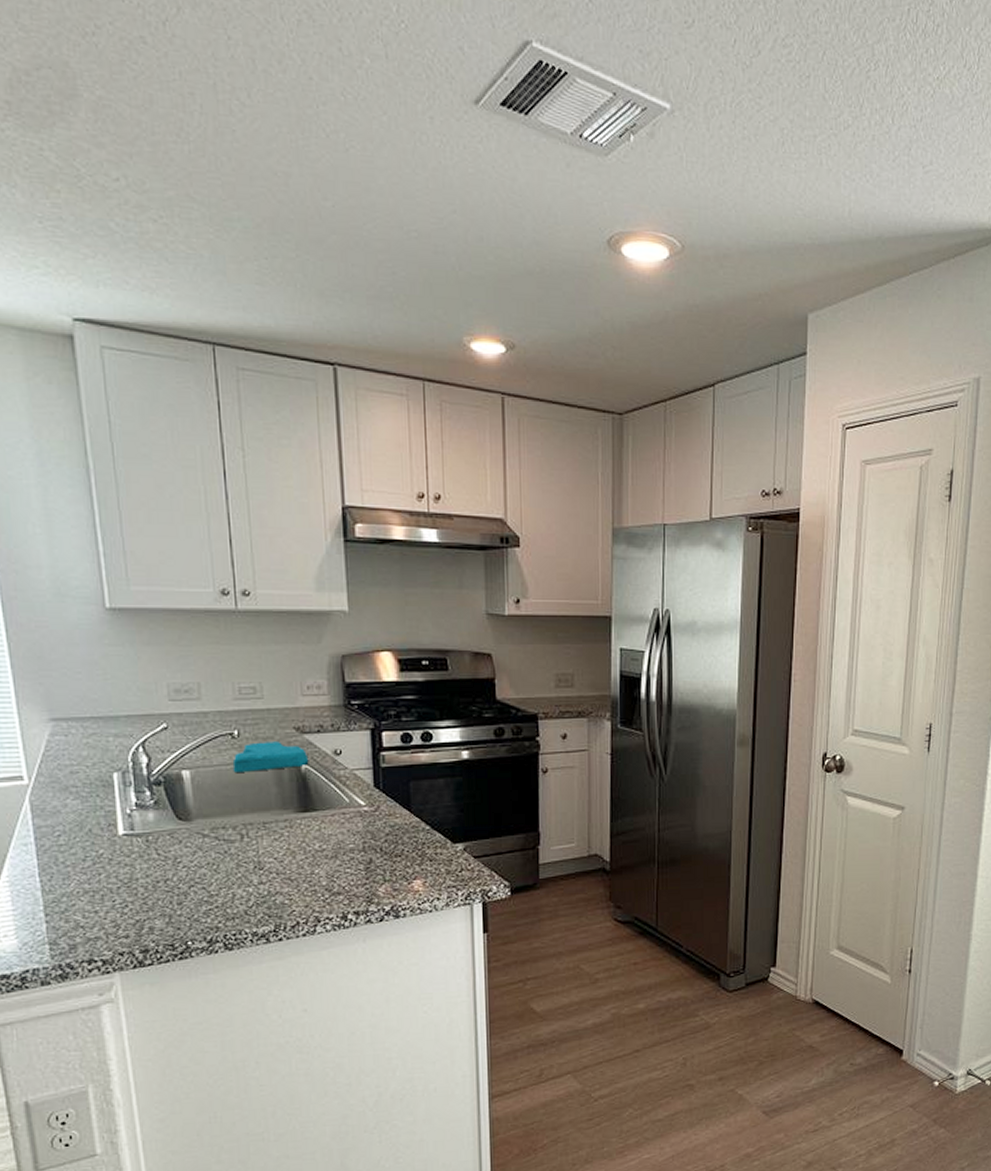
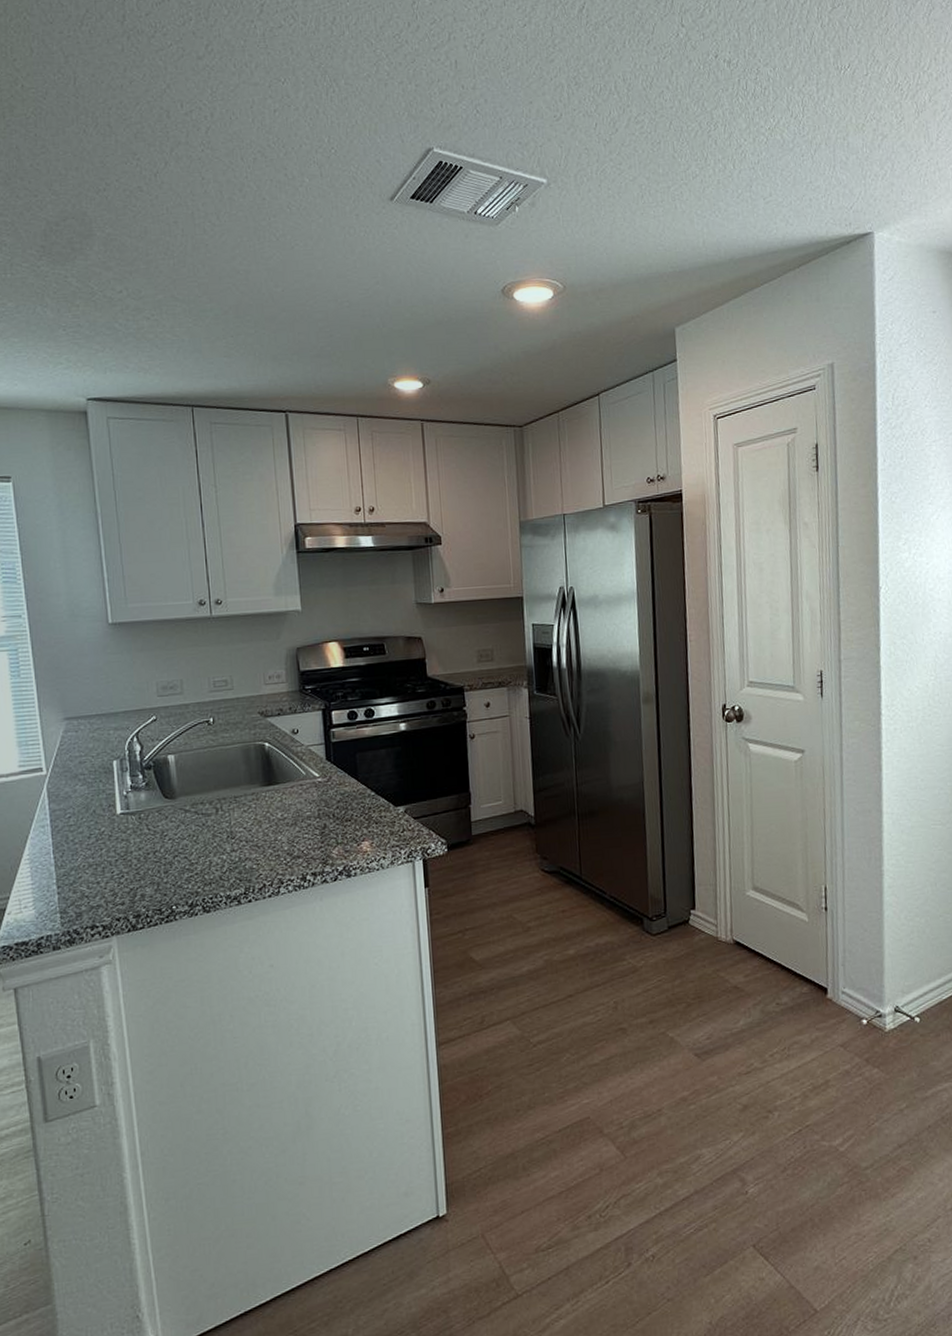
sponge: present [232,742,309,772] -> none [208,725,272,754]

